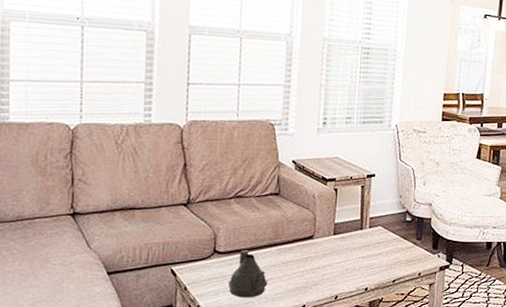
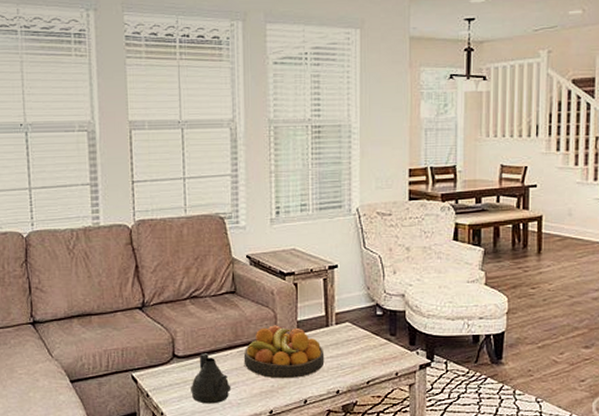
fruit bowl: none [282,226,357,276] -> present [243,325,325,379]

